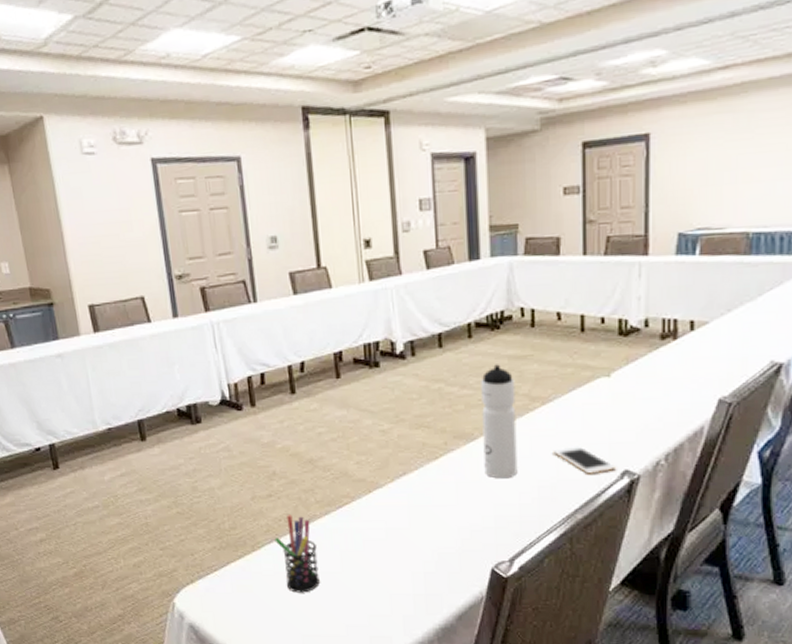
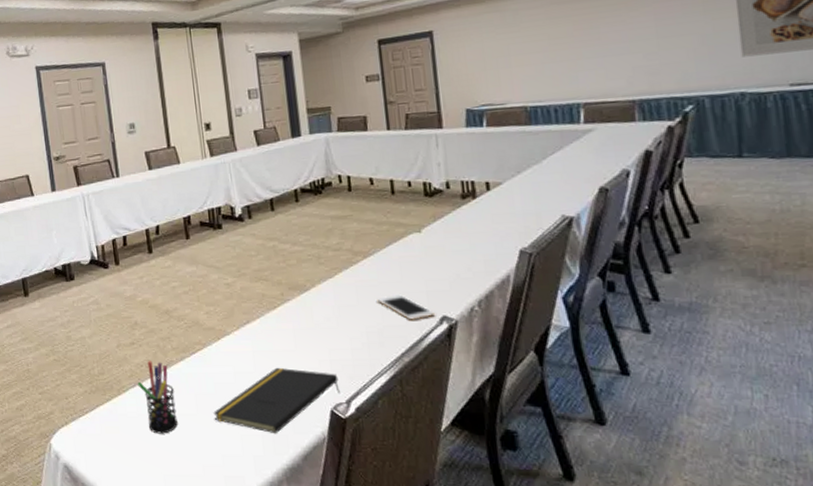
notepad: none [360,523,503,594] -> present [213,367,340,434]
water bottle: present [481,364,518,479] -> none [309,224,348,326]

